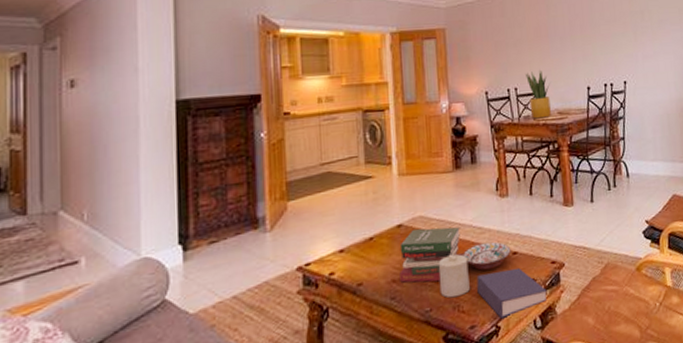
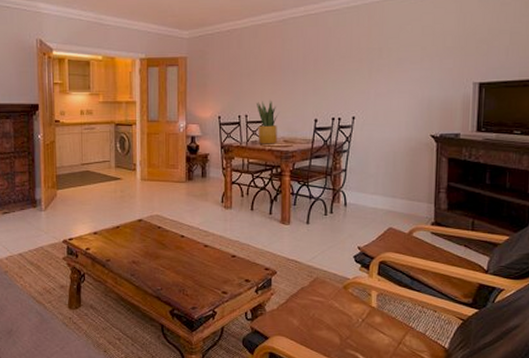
books: present [399,227,463,283] -> none [138,224,190,269]
candle: present [438,254,471,298] -> none [169,248,195,283]
decorative bowl: present [463,242,511,271] -> none [190,244,231,267]
book: present [476,267,547,319] -> none [200,268,259,306]

